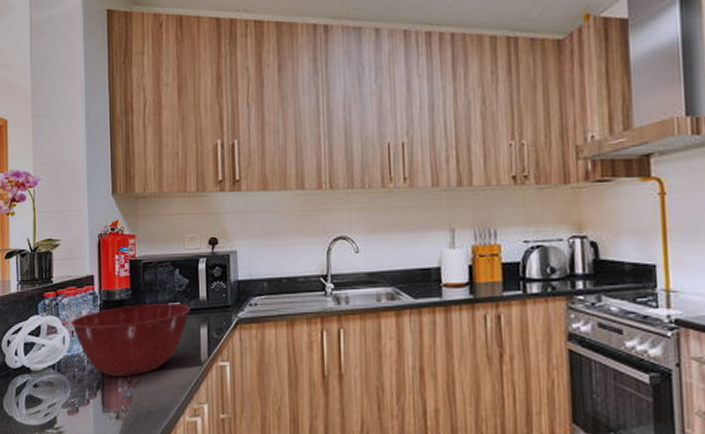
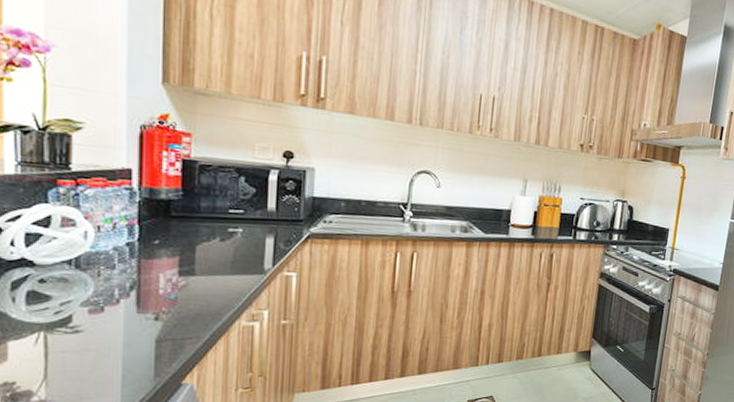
mixing bowl: present [71,304,190,376] -> none [96,206,256,279]

